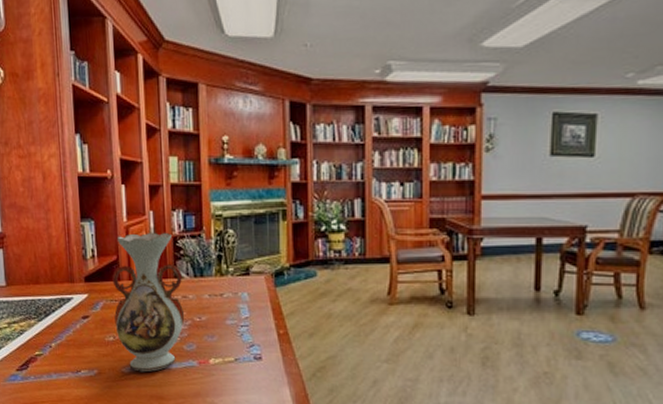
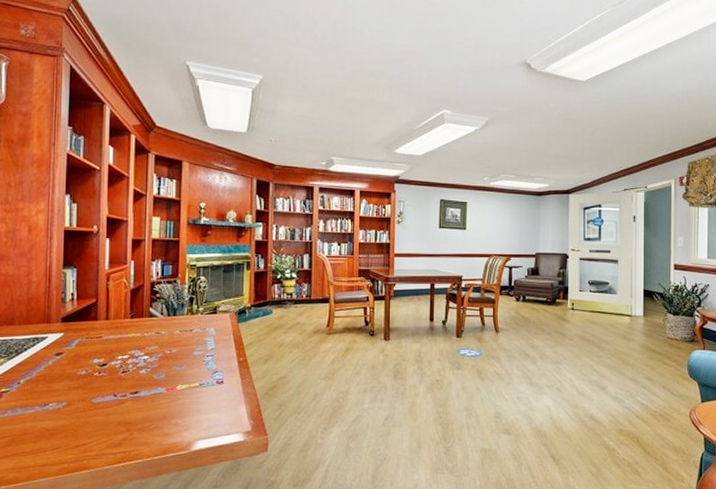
vase: present [112,232,185,372] -> none [89,278,157,401]

